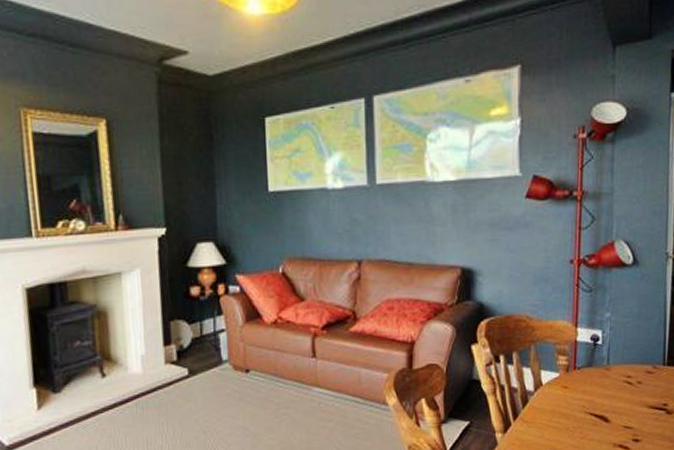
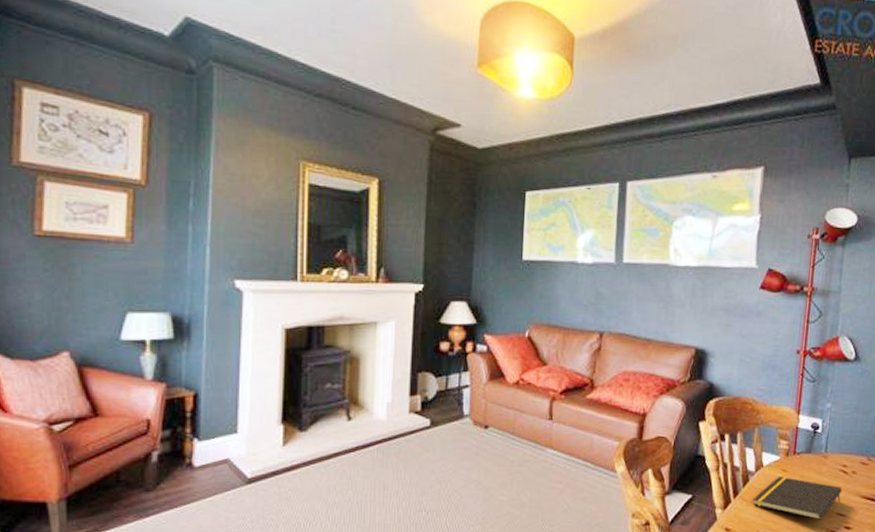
notepad: none [534,393,628,435] -> present [753,476,843,520]

